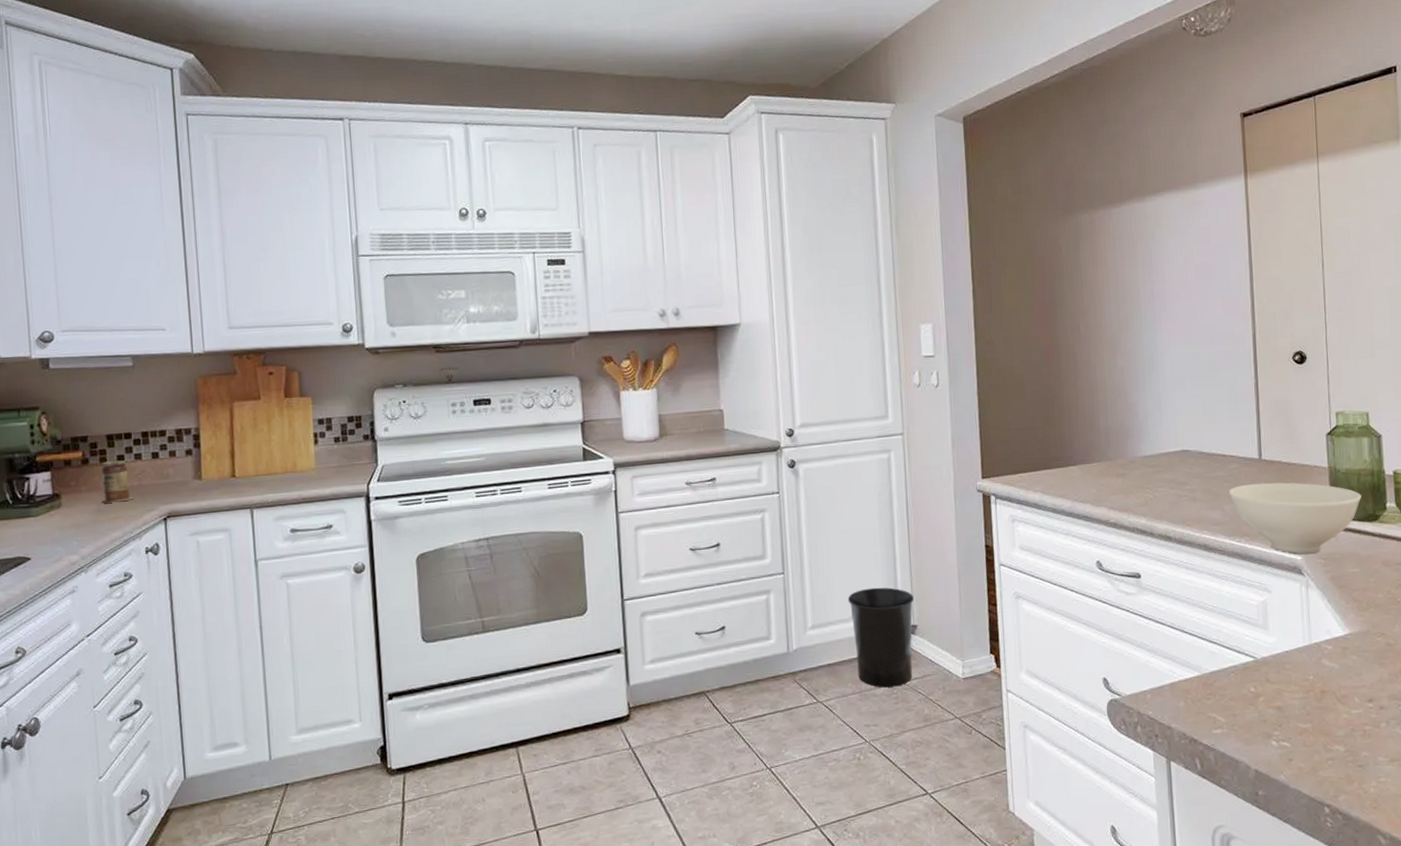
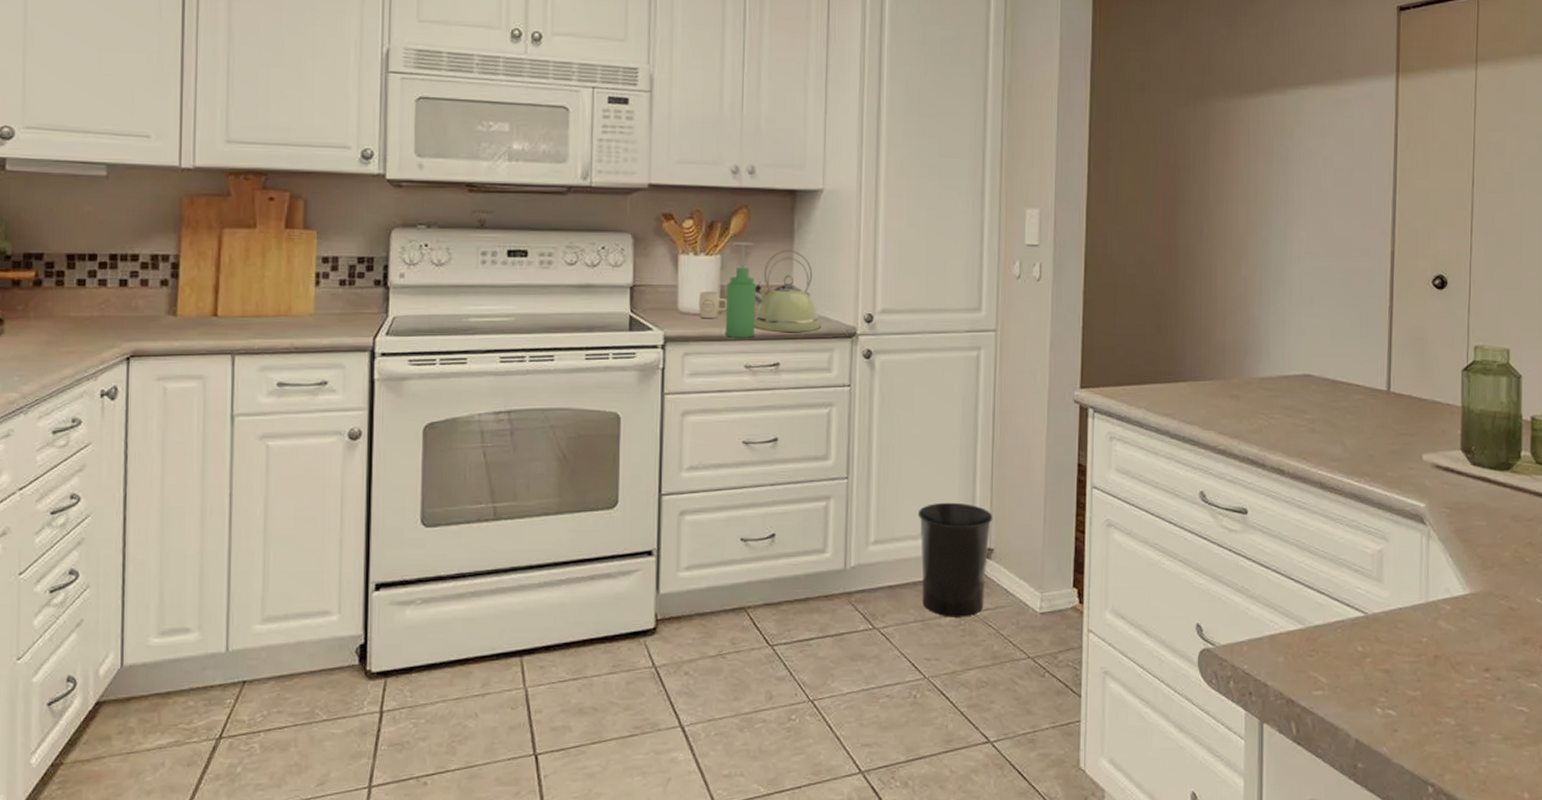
canister: present [101,460,134,503] -> none [53,285,93,334]
mug: none [641,420,667,445] -> present [699,290,728,319]
soap dispenser: none [664,375,692,459] -> present [725,242,756,338]
kettle: none [688,378,749,452] -> present [754,249,821,333]
bowl: present [1229,482,1362,554] -> none [1351,418,1495,501]

